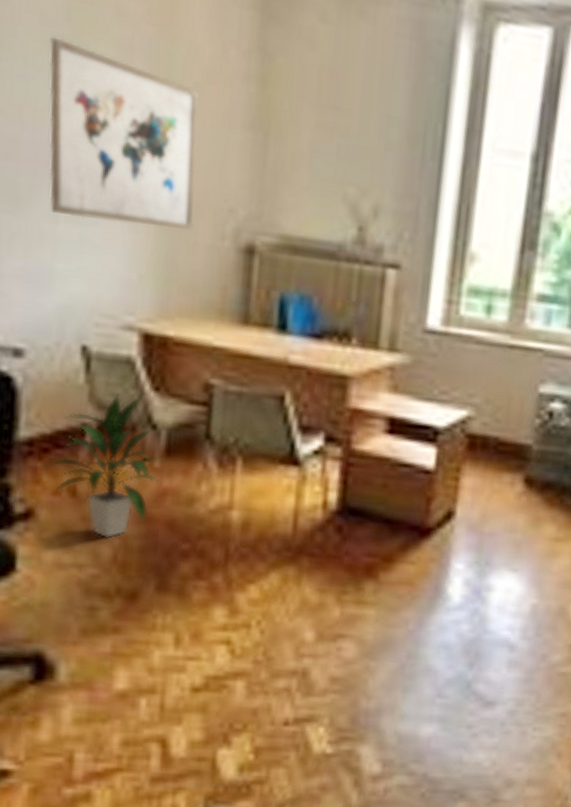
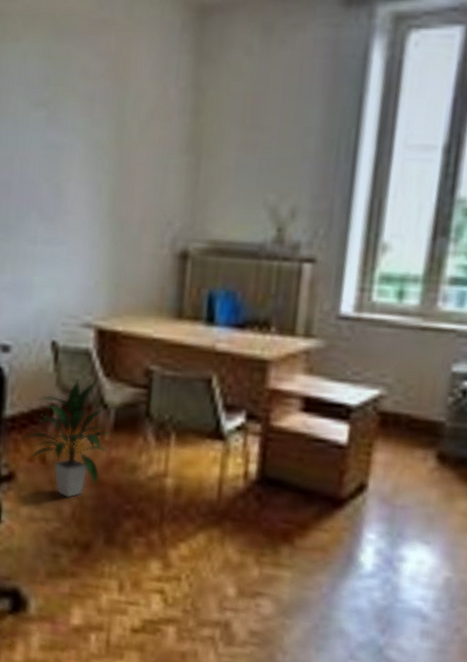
wall art: present [49,36,200,230] -> none [31,100,145,242]

